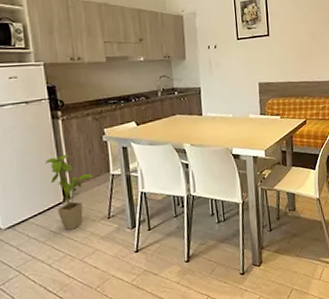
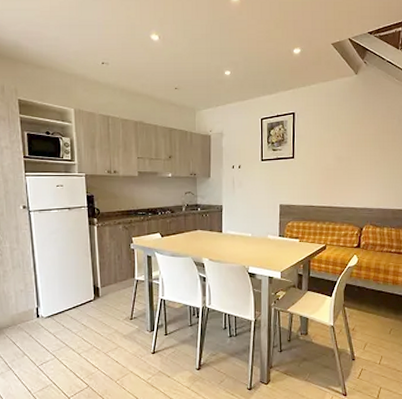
house plant: present [45,154,95,230] -> none [81,257,121,326]

